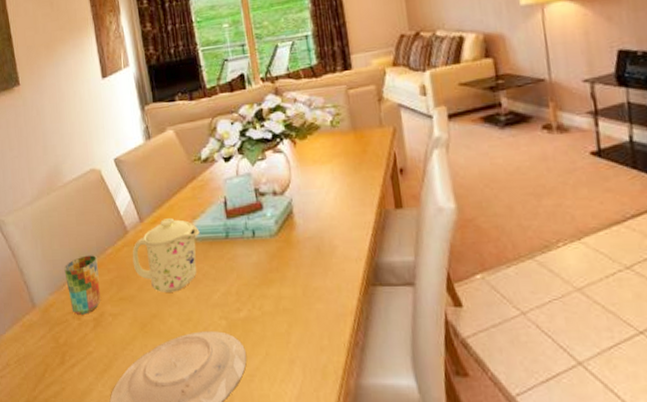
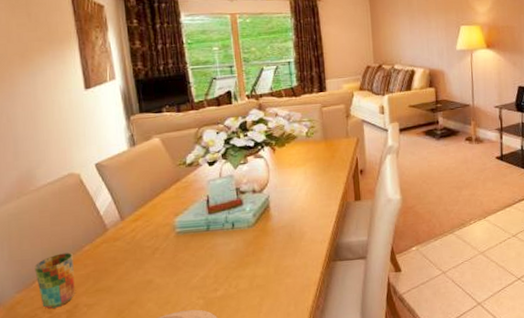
mug: present [132,218,200,292] -> none [111,216,182,281]

